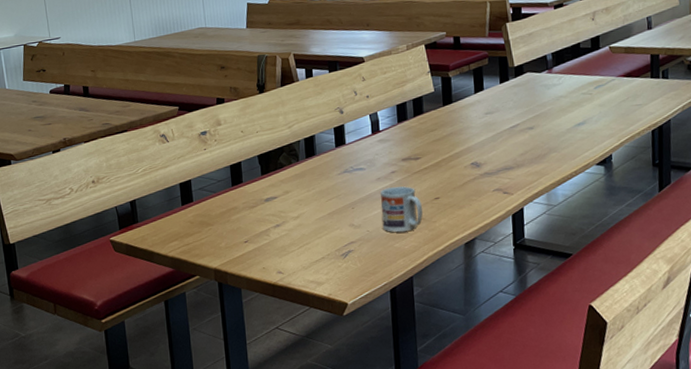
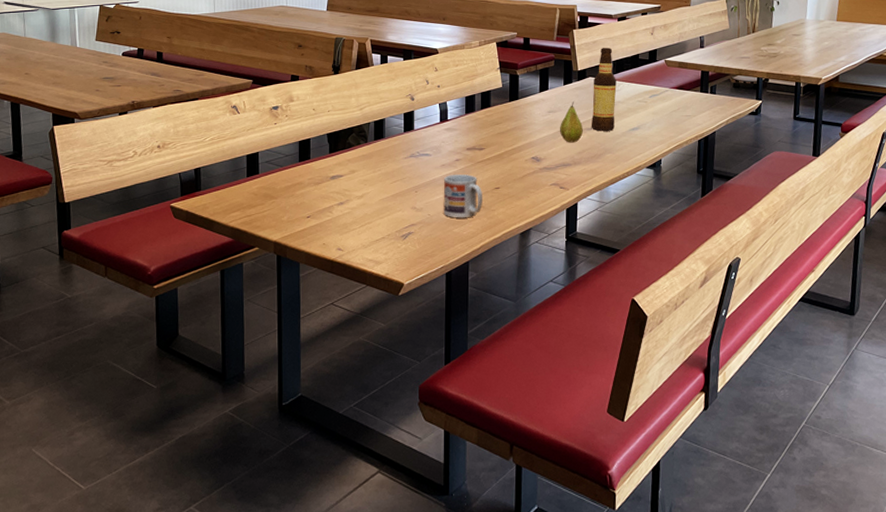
fruit: none [499,100,524,145] -> present [560,101,583,143]
bottle: none [531,39,558,130] -> present [591,48,617,131]

